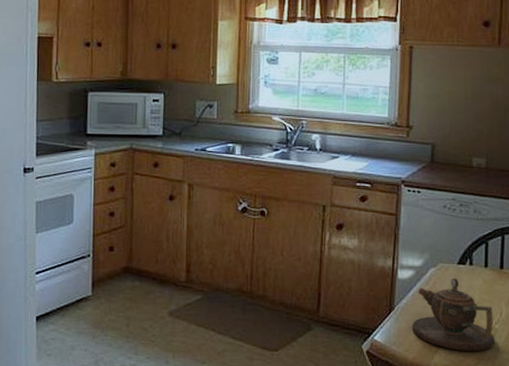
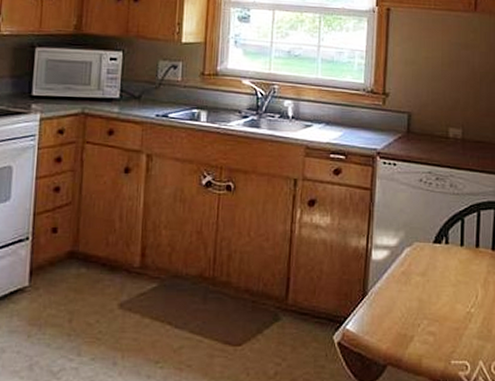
teapot: present [411,278,494,352] -> none [385,258,470,339]

